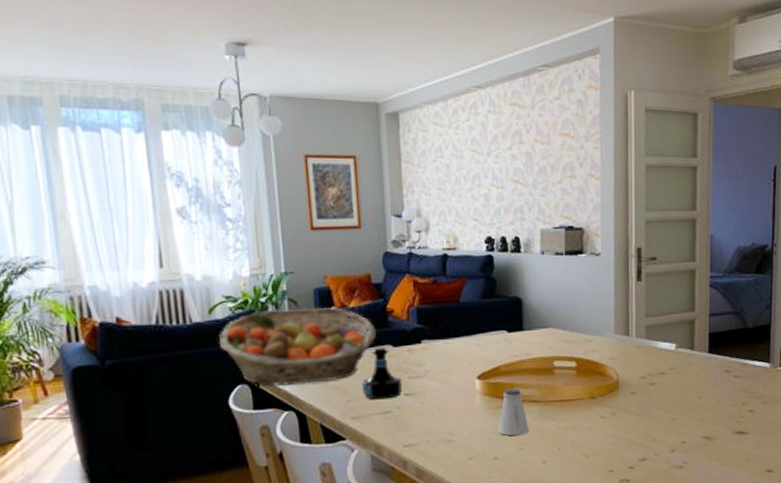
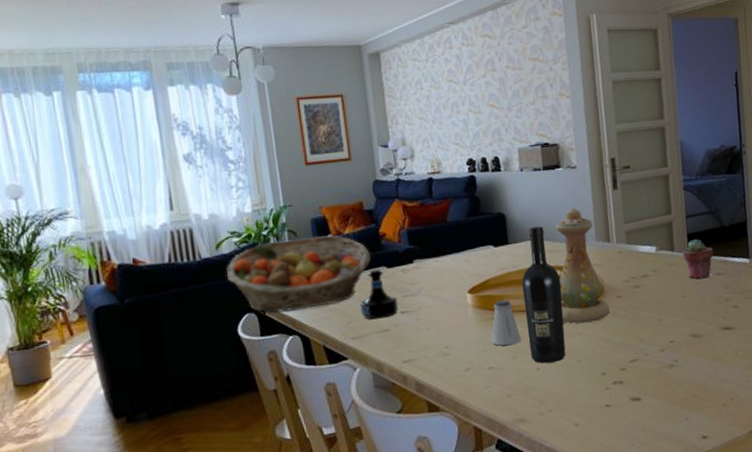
wine bottle: none [534,313,575,457] -> present [521,226,566,364]
vase: none [573,297,623,418] -> present [555,207,610,324]
potted succulent: none [702,339,734,381] -> present [682,239,714,279]

